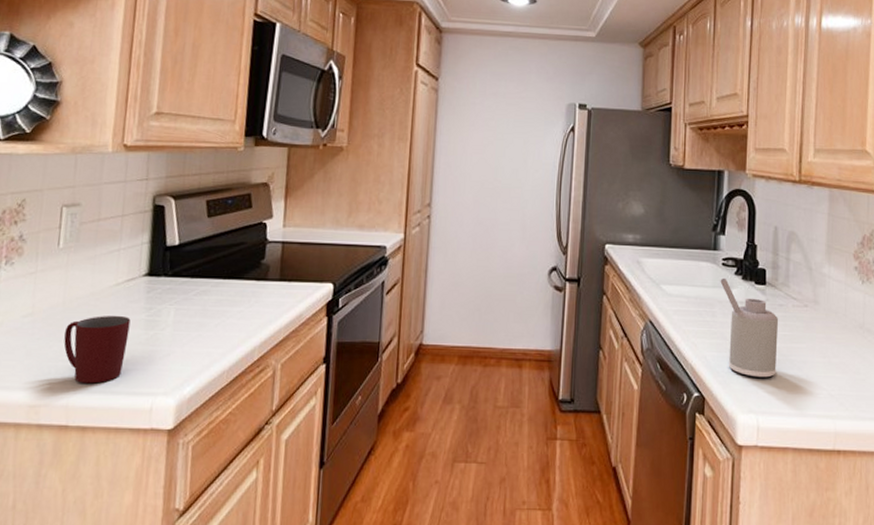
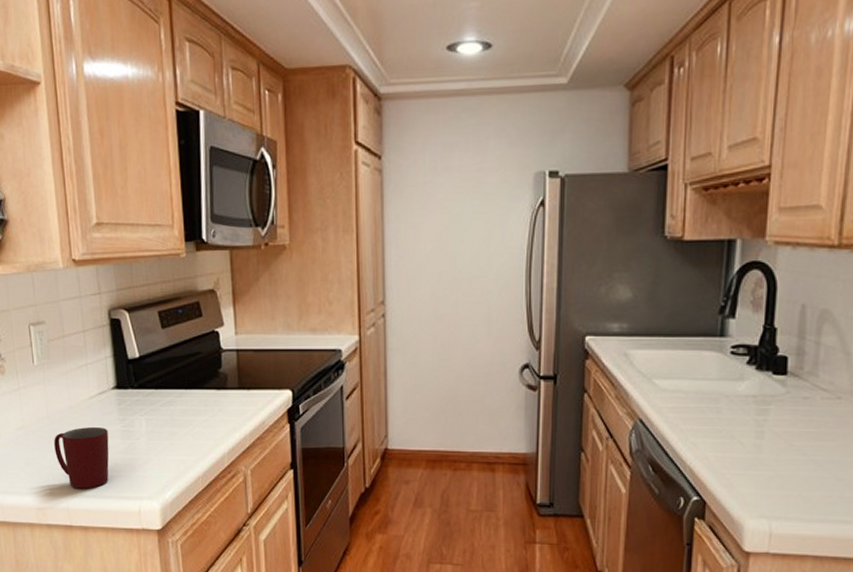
soap dispenser: present [720,277,779,378] -> none [727,368,802,480]

